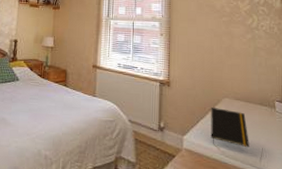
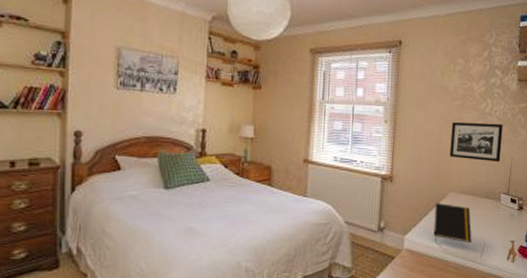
picture frame: none [221,35,271,72] -> present [449,122,503,163]

